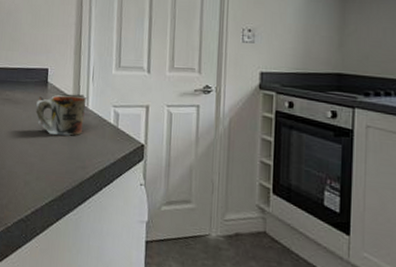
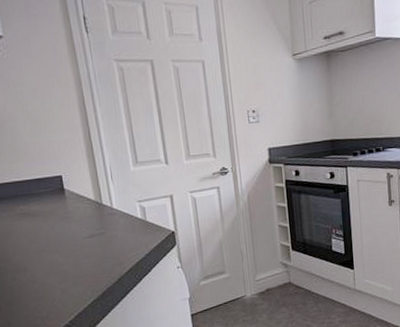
mug: present [36,93,87,136] -> none [56,195,111,240]

